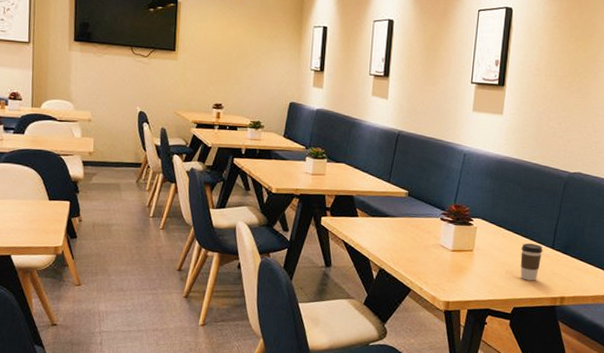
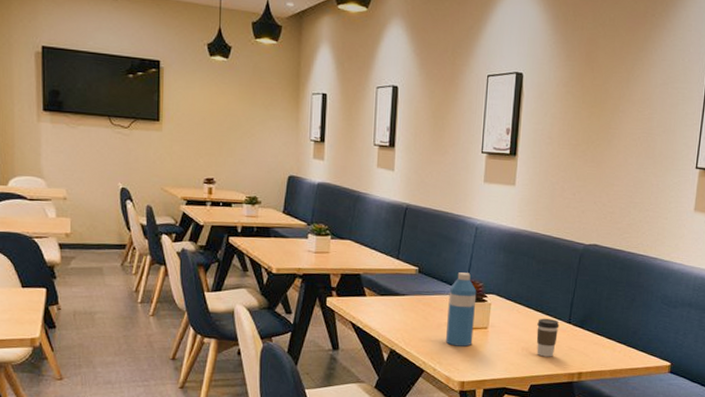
water bottle: none [432,196,464,268] -> present [445,272,477,347]

